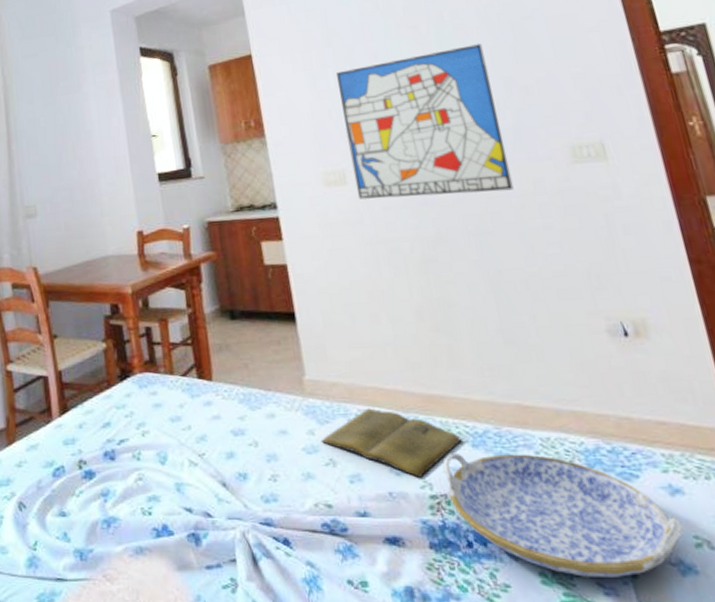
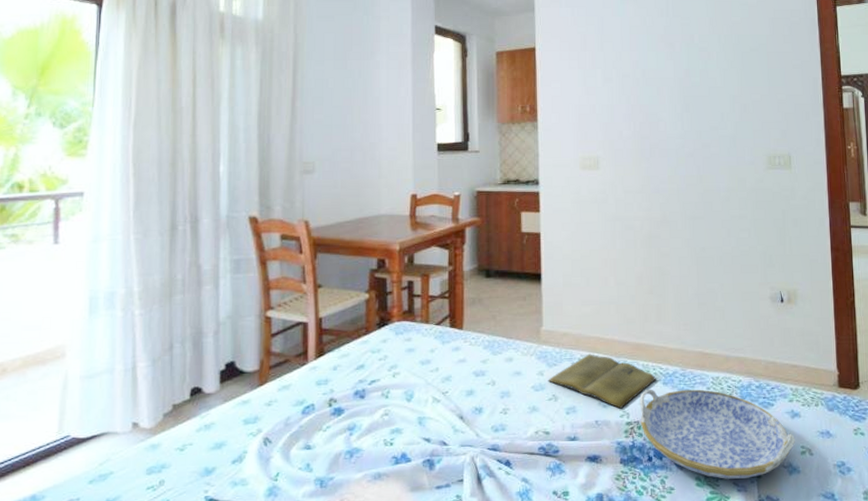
wall art: present [336,43,514,200] -> none [603,66,724,186]

